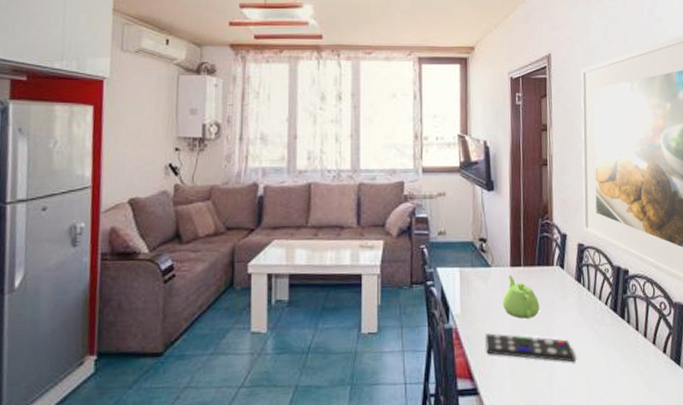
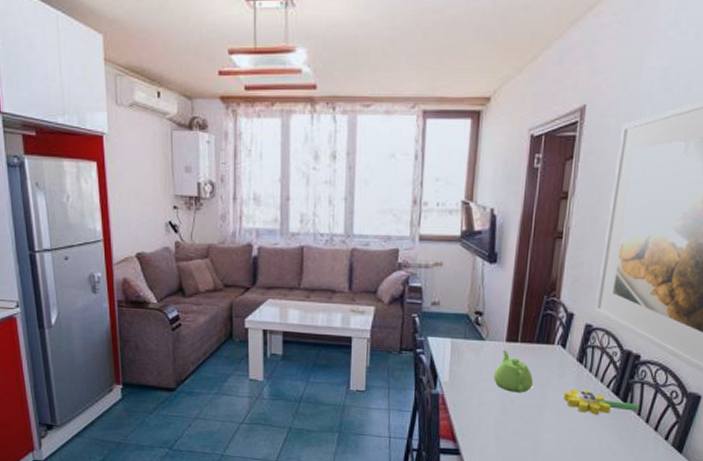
remote control: present [484,333,575,362] -> none [471,402,565,437]
flower: none [568,308,636,334] -> present [562,388,639,415]

